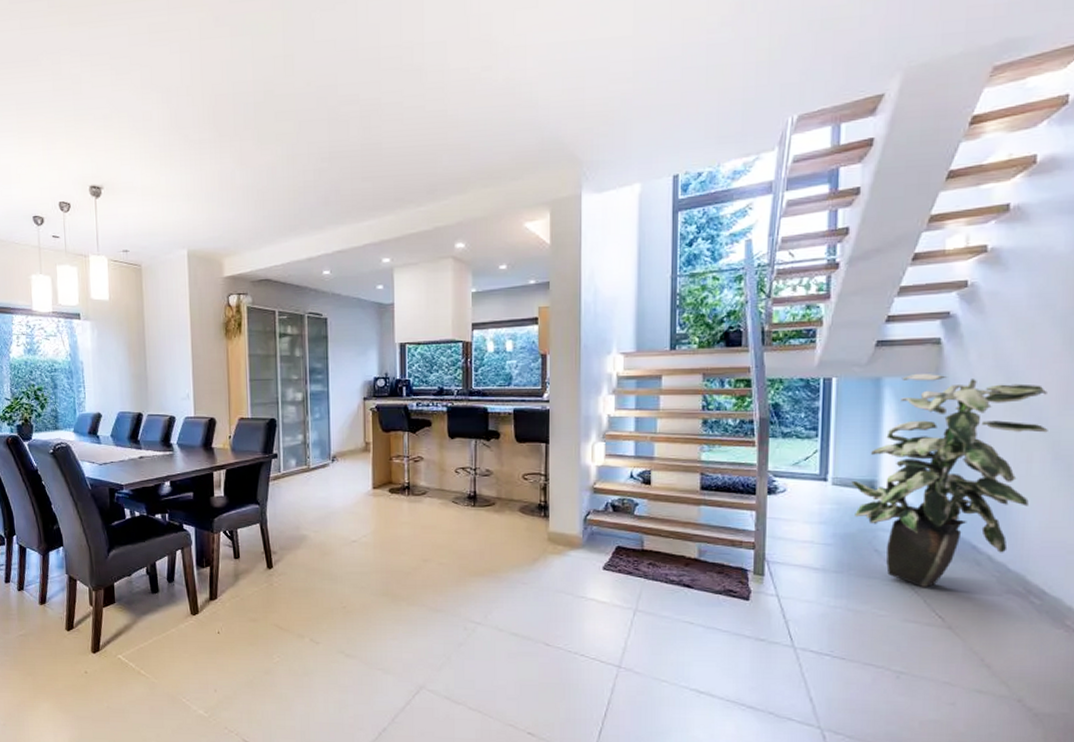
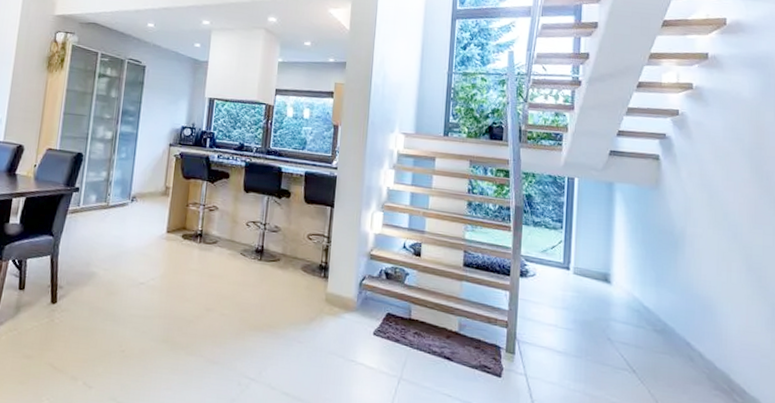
indoor plant: present [851,373,1048,588] -> none [589,182,742,379]

